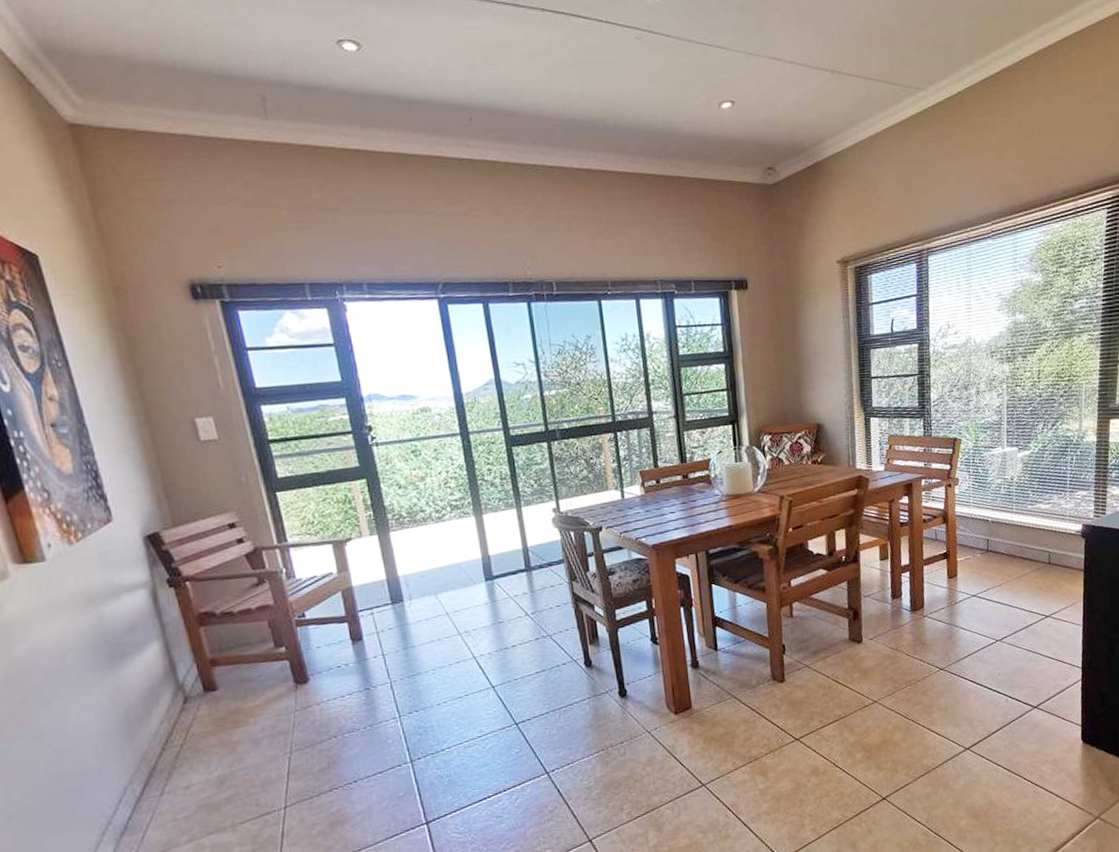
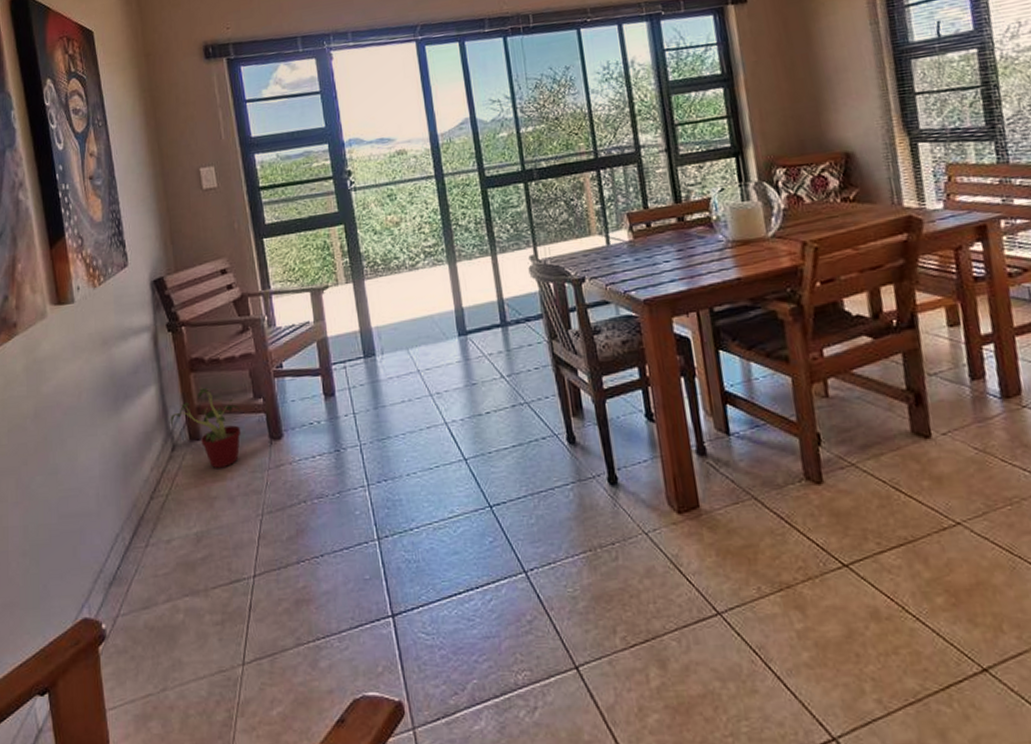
potted plant: none [175,639,263,716] -> present [167,386,242,469]

